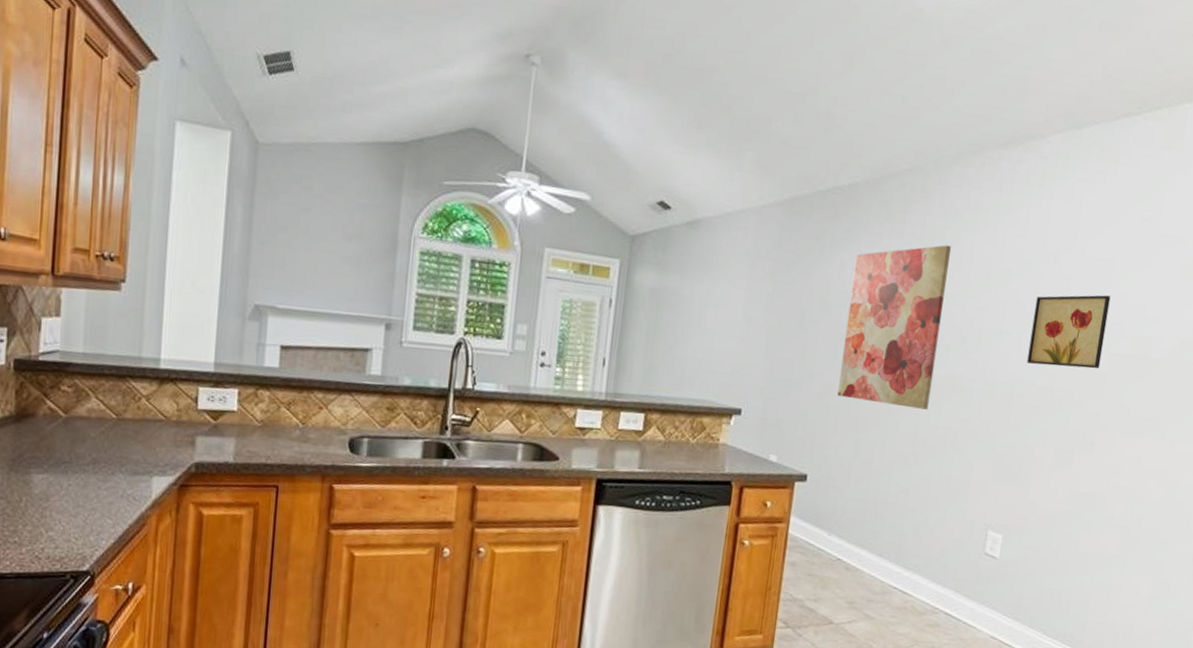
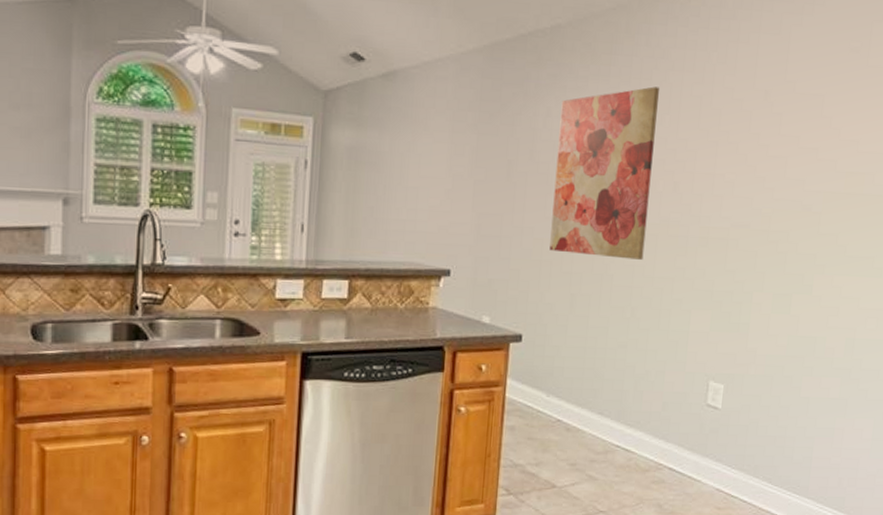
wall art: present [1027,295,1111,369] -> none [741,131,823,209]

